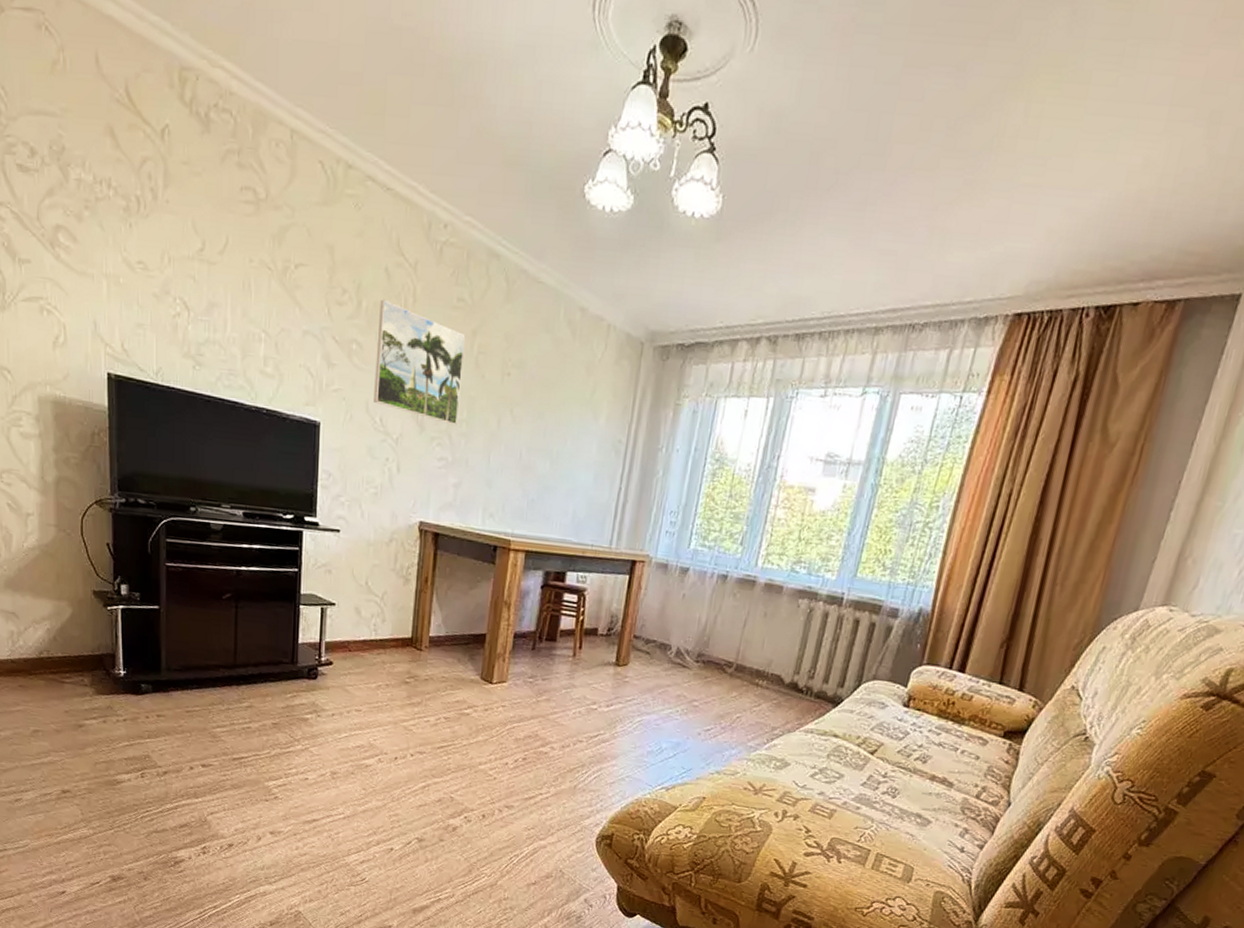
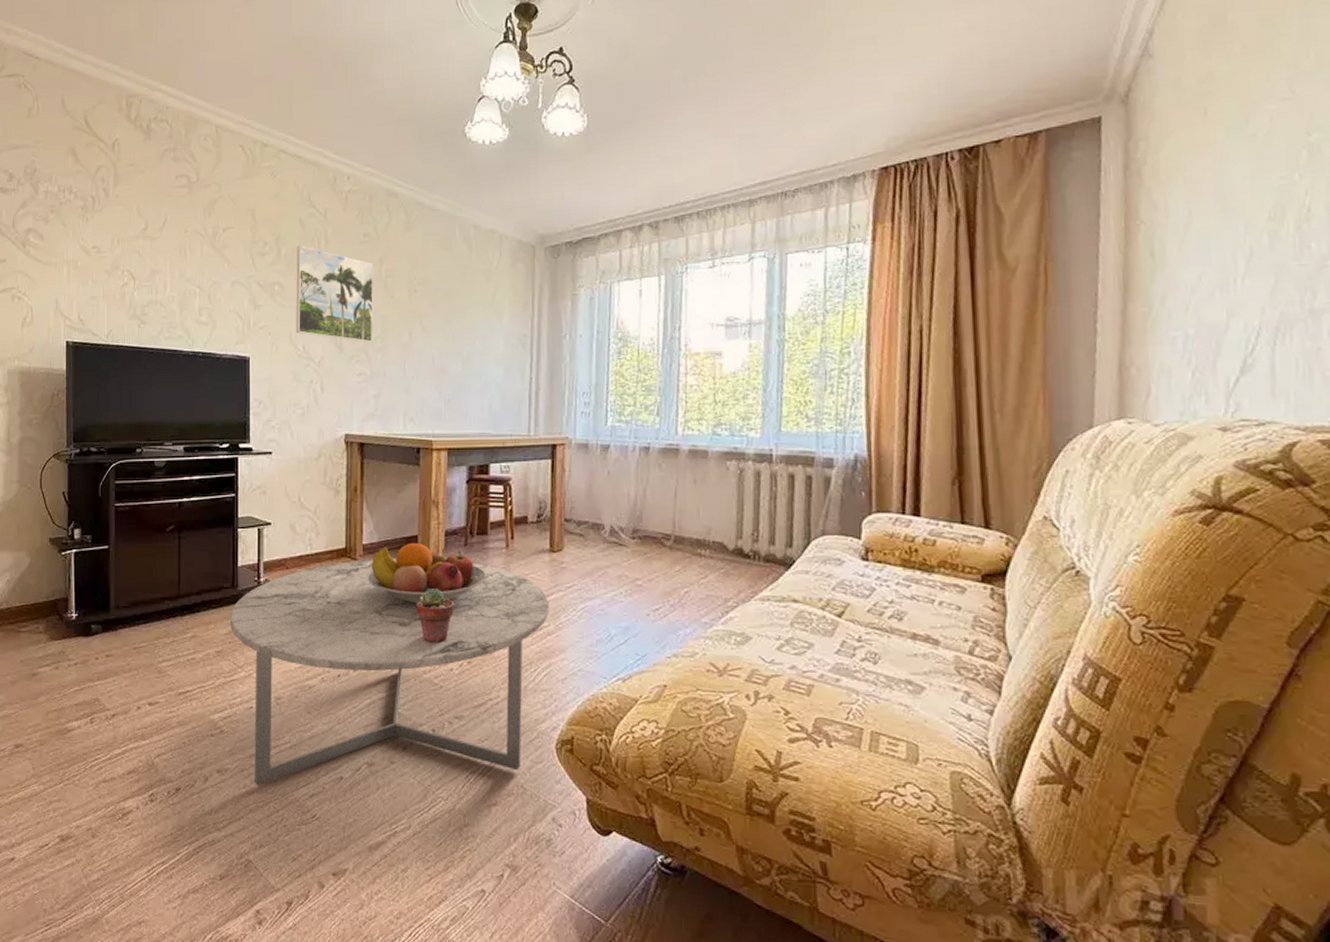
coffee table: none [287,651,609,858] -> present [229,557,550,786]
fruit bowl: none [432,640,551,700] -> present [368,542,487,604]
potted succulent: none [477,686,517,739] -> present [416,589,455,644]

